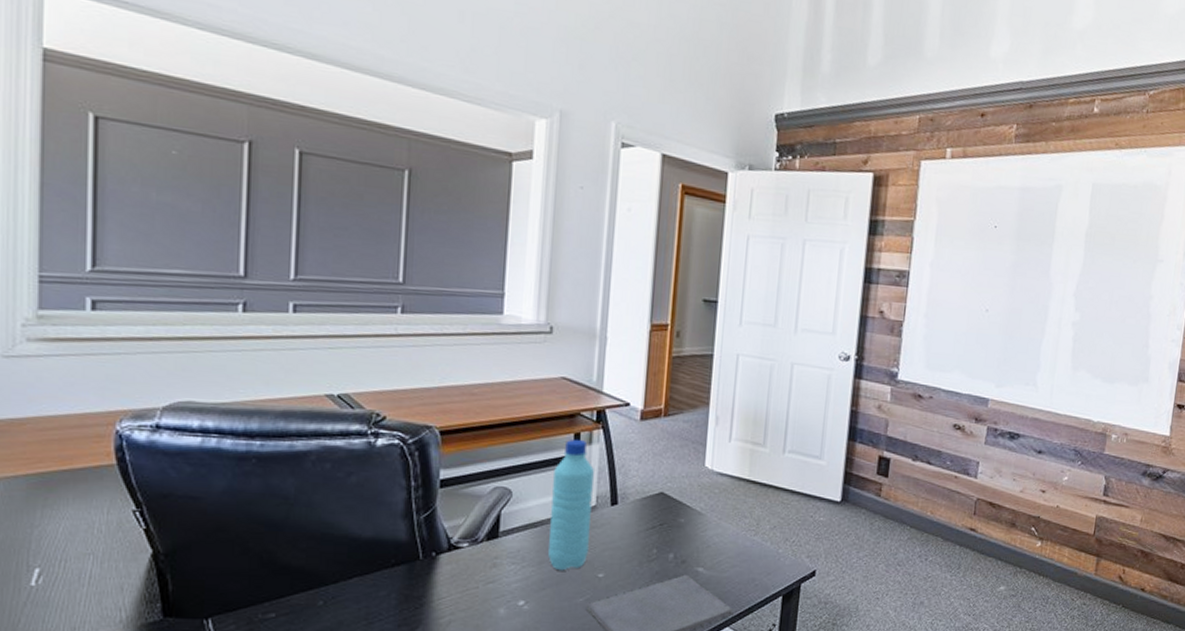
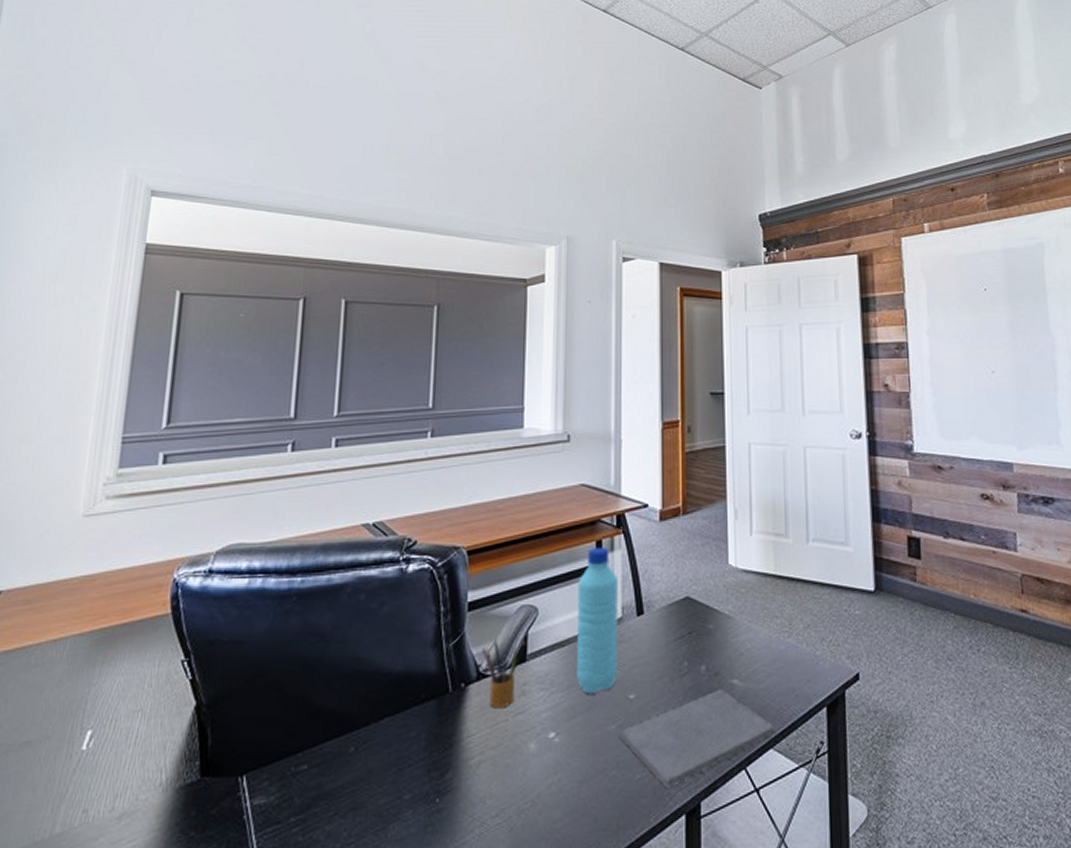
pencil box: none [453,517,499,577] -> present [481,639,527,709]

